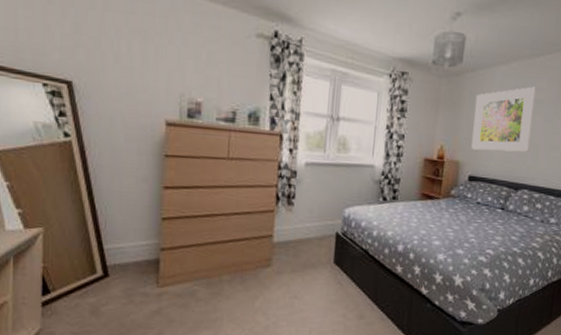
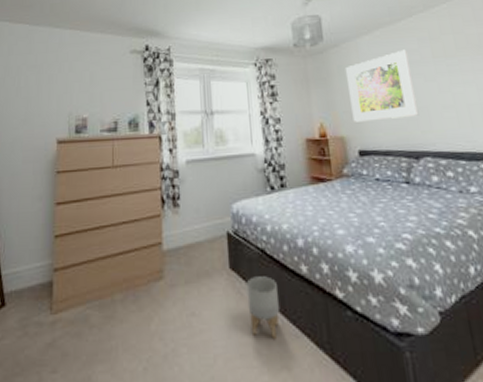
planter: none [345,271,374,320] -> present [246,276,280,339]

